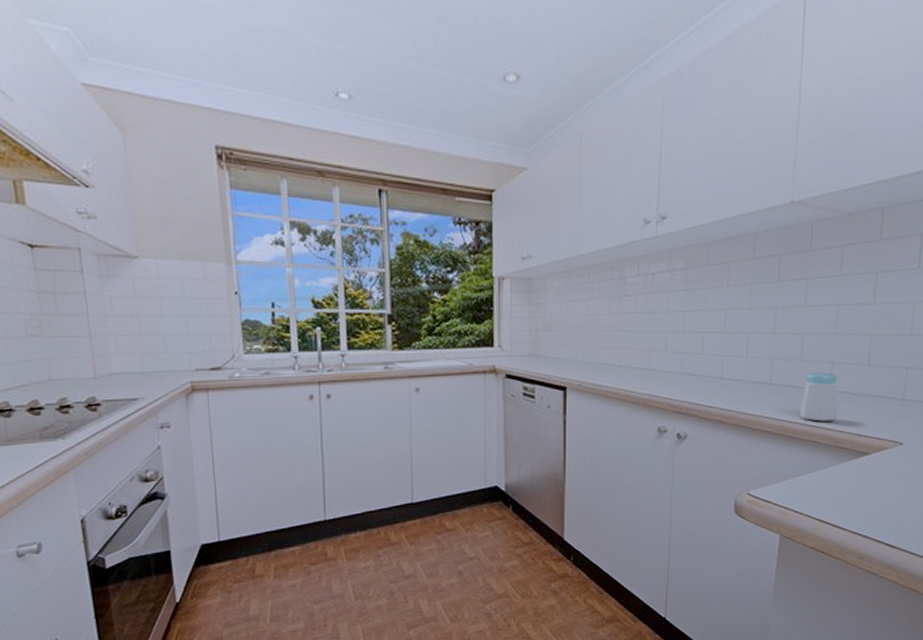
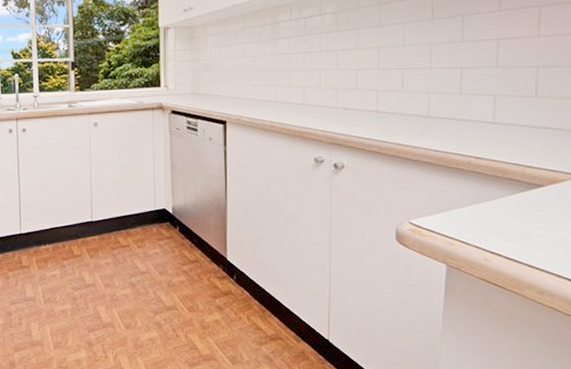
salt shaker: present [800,372,838,422] -> none [462,105,504,153]

